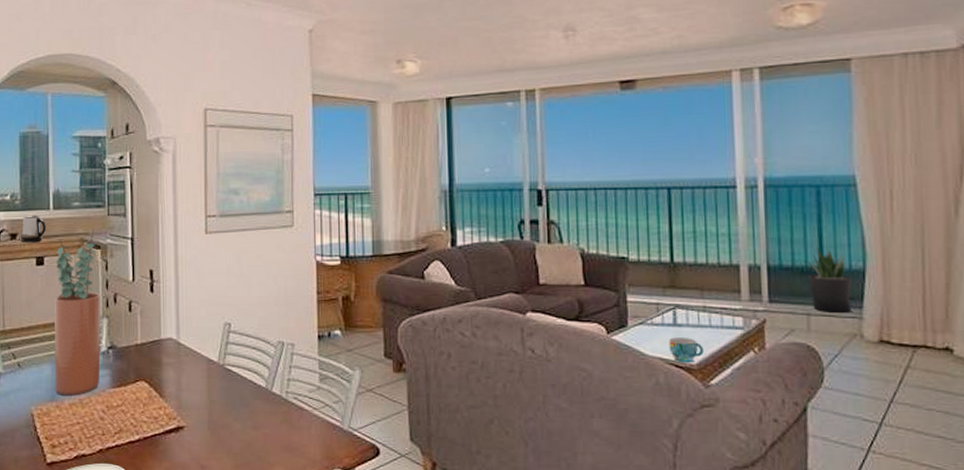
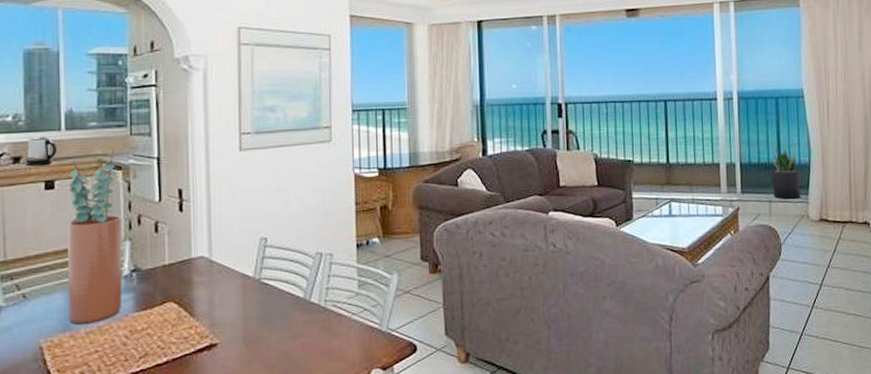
cup: present [669,338,704,363] -> none [666,226,693,248]

